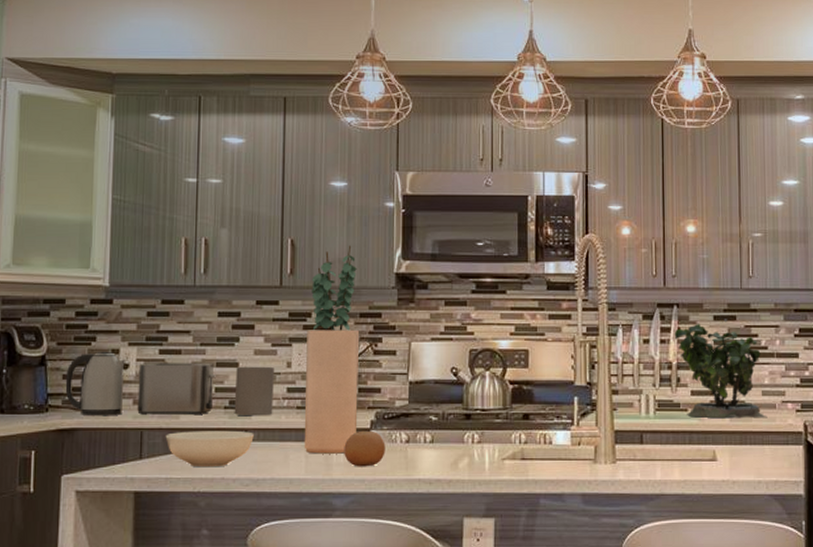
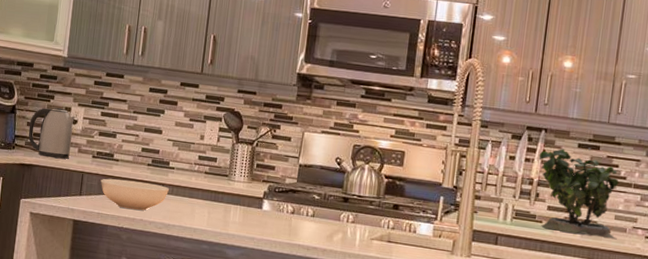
toaster: present [137,362,217,416] -> none [81,121,144,168]
pen holder: present [234,366,274,416] -> none [155,133,190,176]
vase: present [304,245,359,454] -> none [207,45,266,215]
fruit: present [344,430,386,467] -> none [239,198,274,228]

